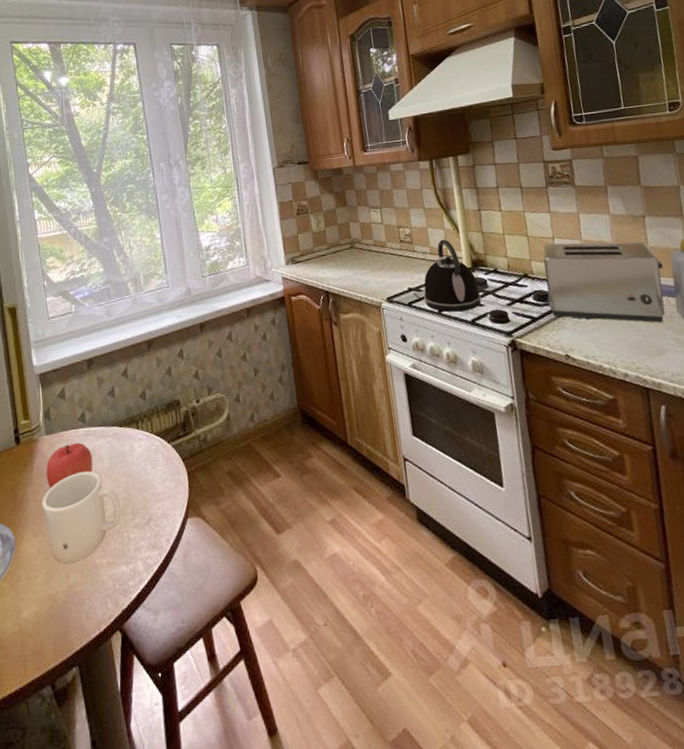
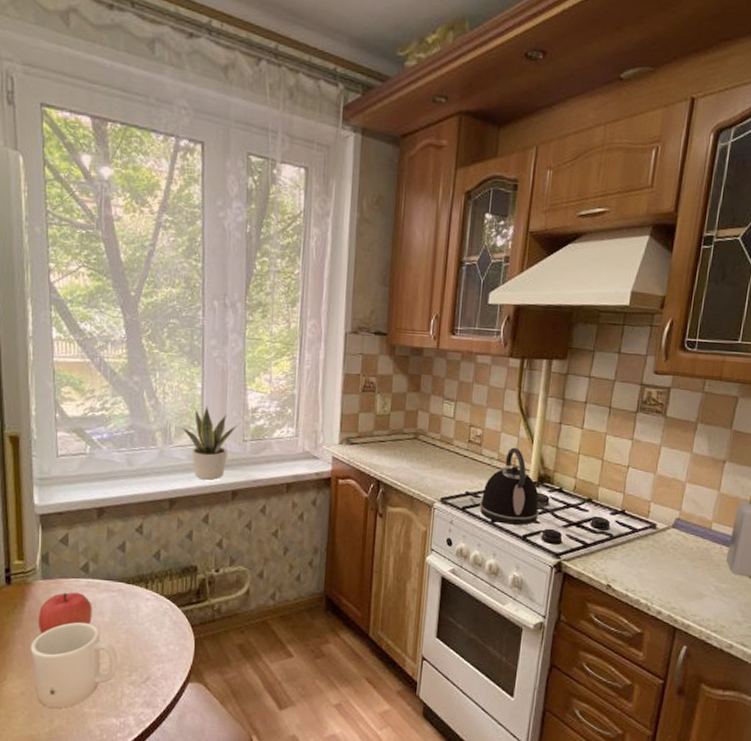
potted plant: none [149,252,197,319] -> present [181,405,240,481]
toaster: present [543,242,666,323] -> none [603,471,728,569]

